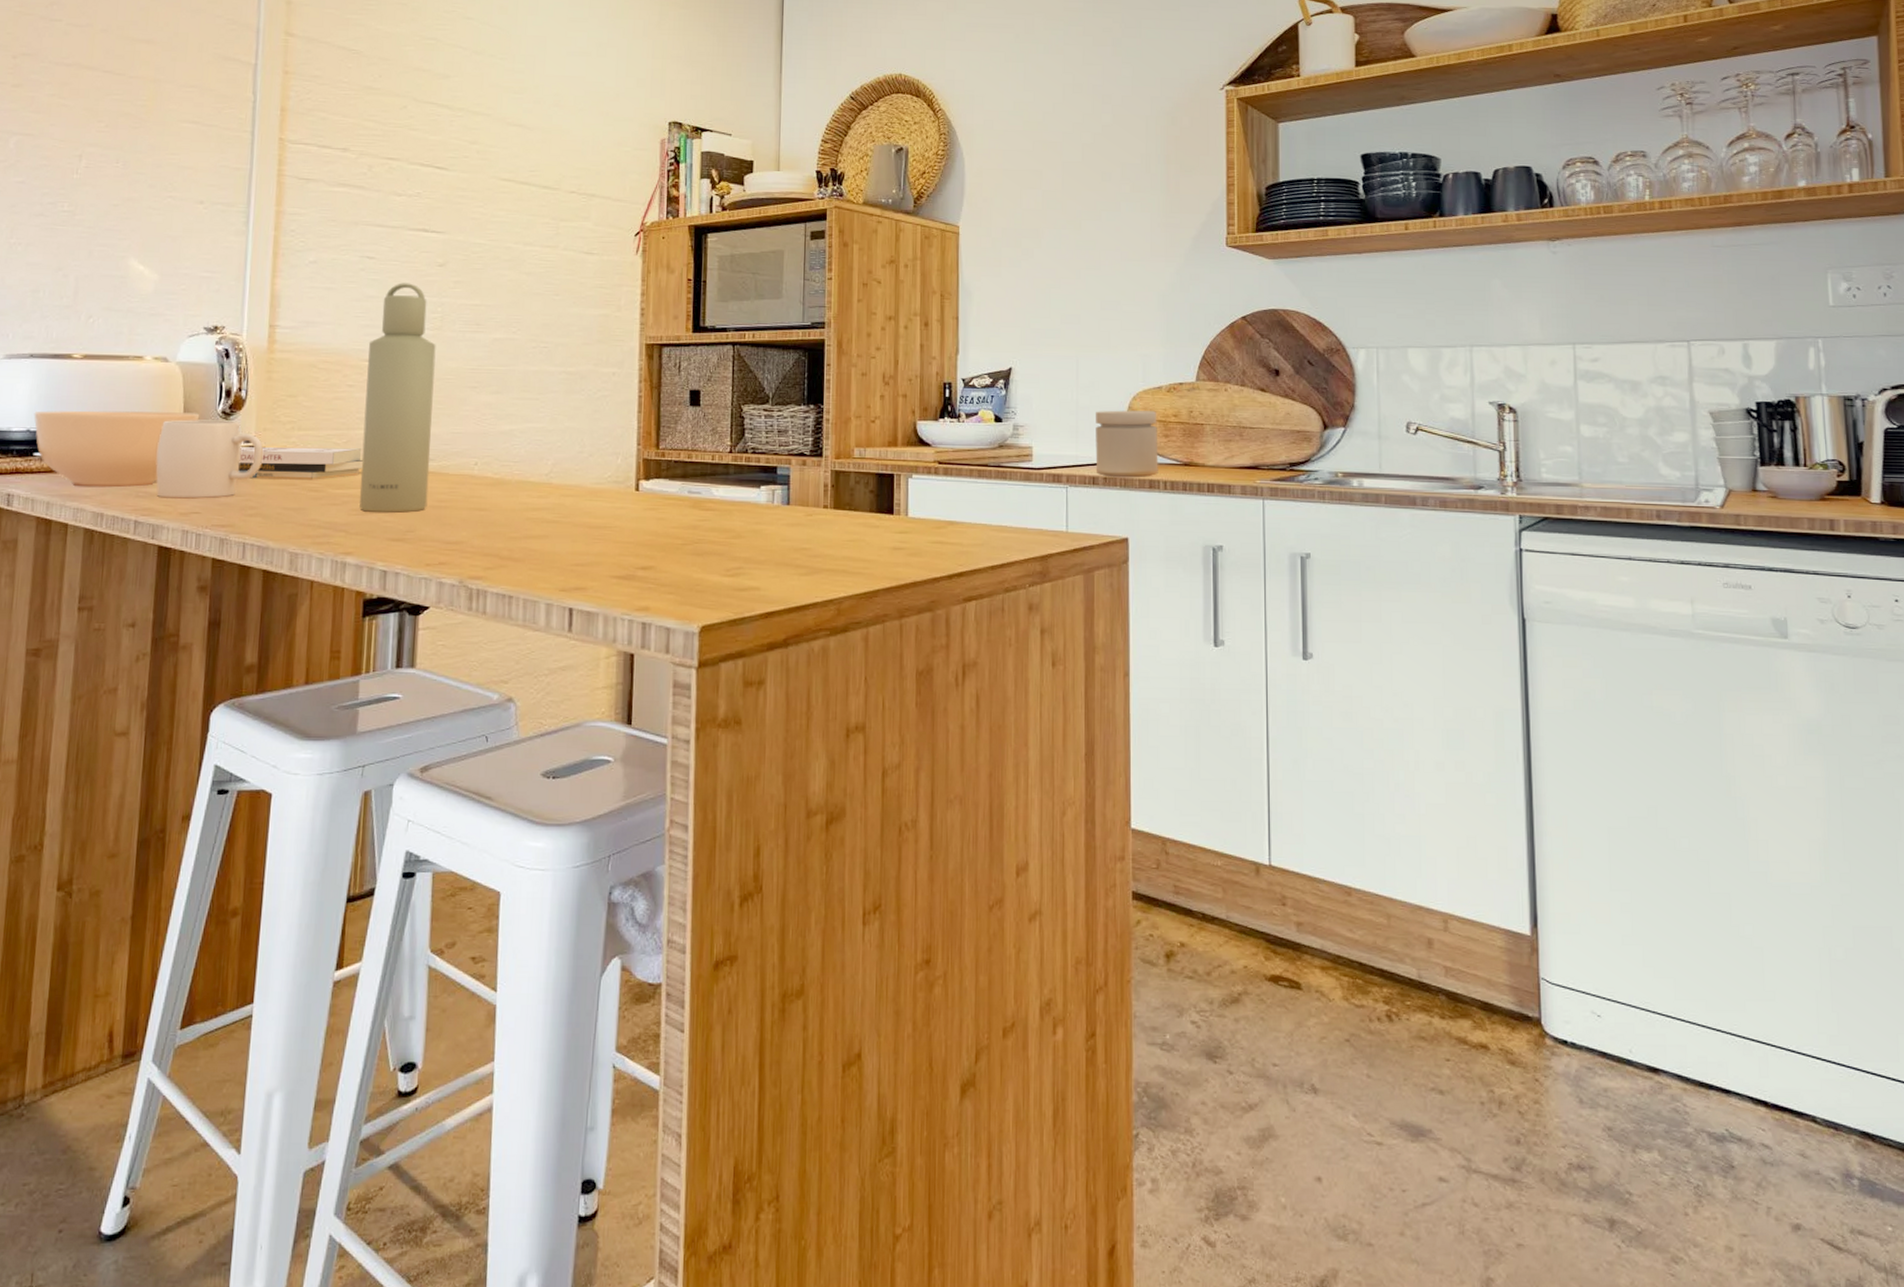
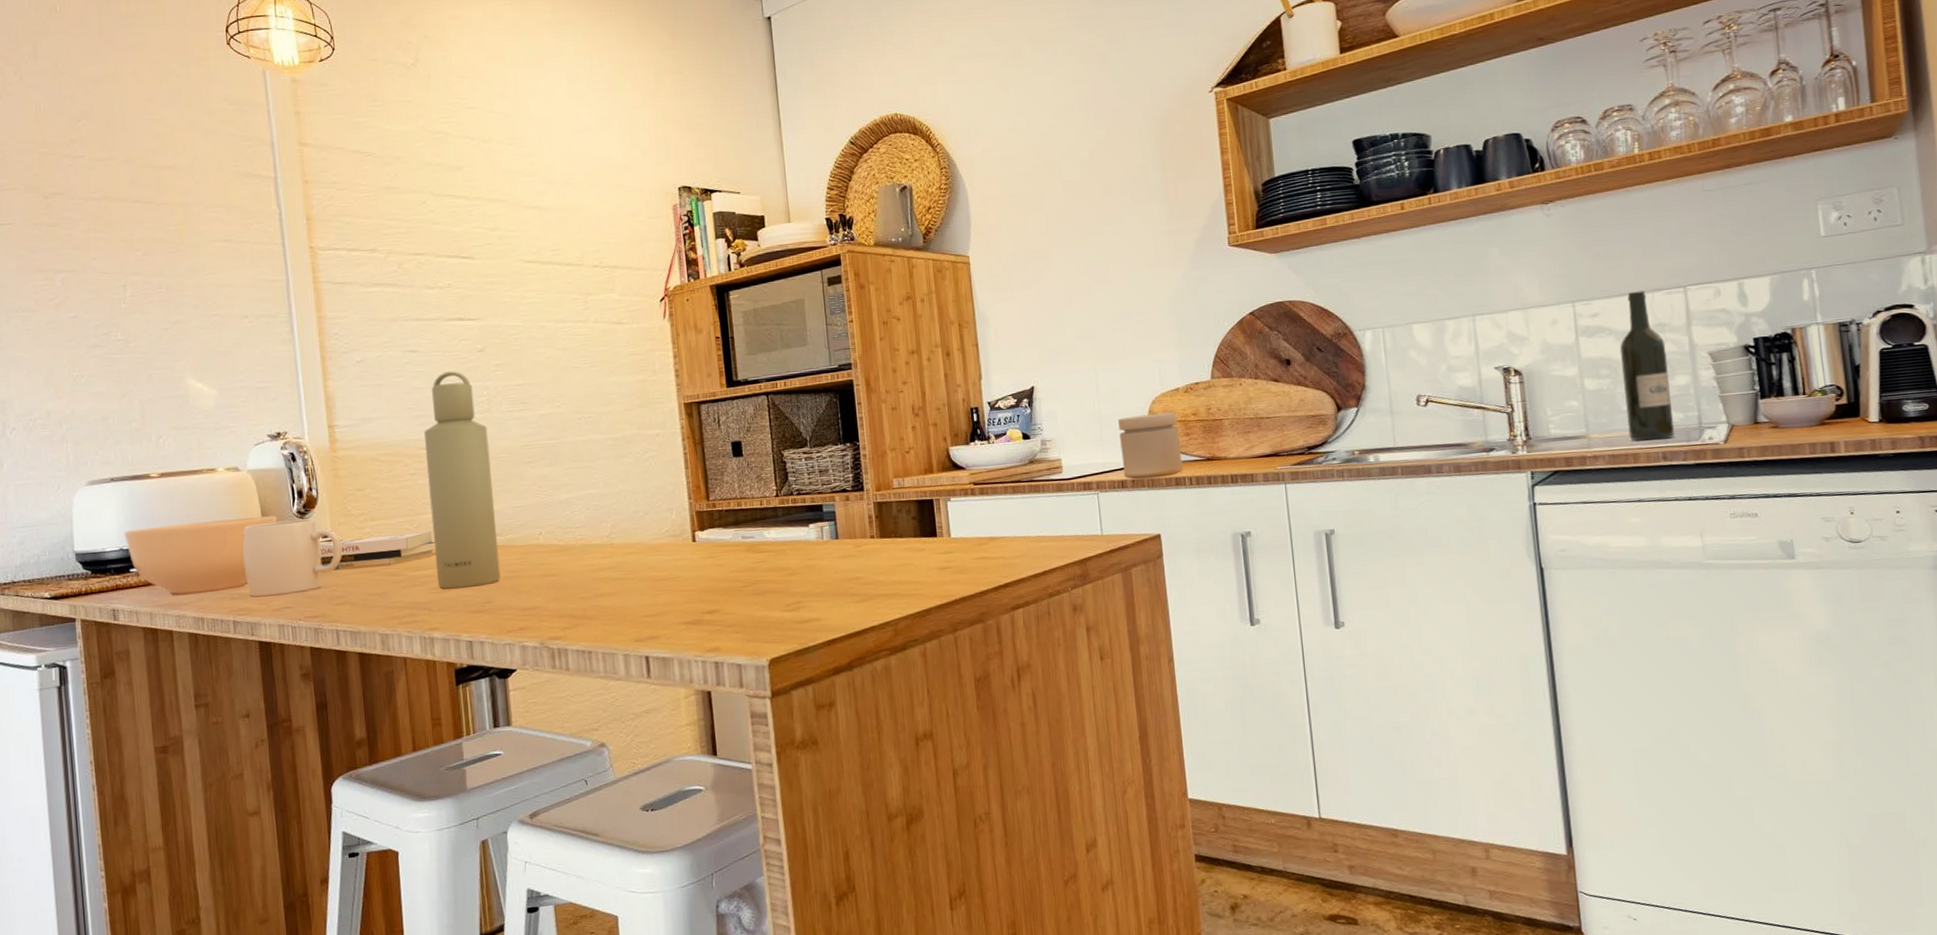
wine bottle: none [1618,340,1671,497] -> present [1619,290,1675,441]

